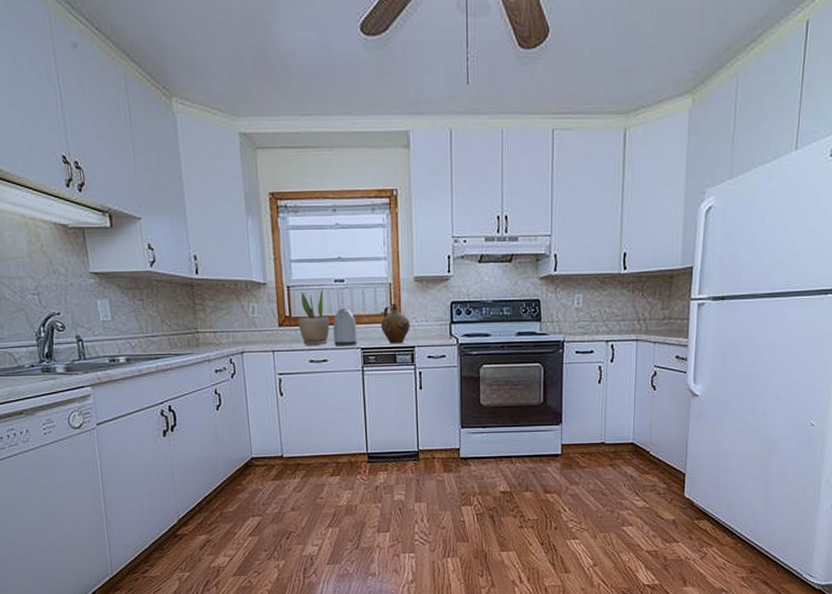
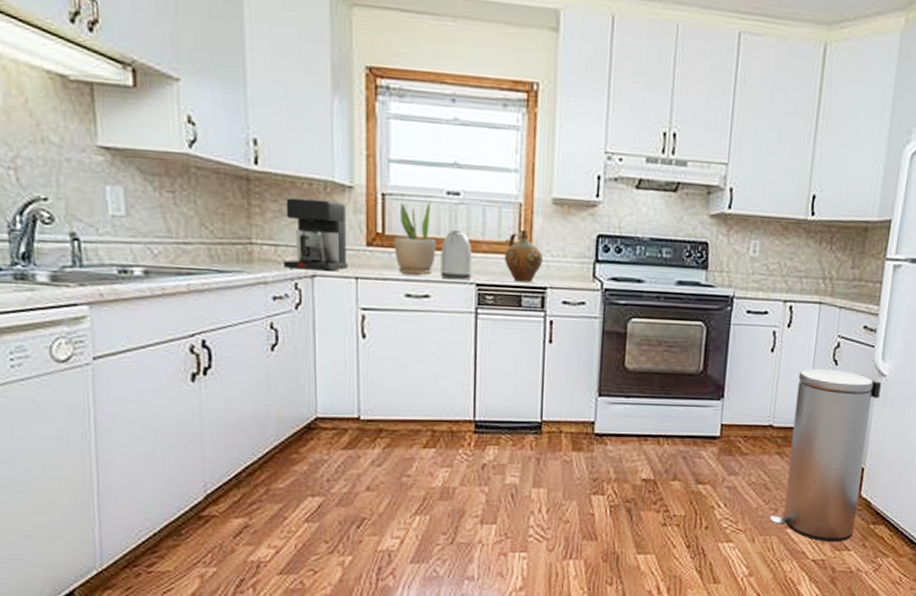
coffee maker: none [219,295,266,349] -> present [283,197,348,271]
pedal bin: none [608,393,695,536] -> present [770,368,881,543]

